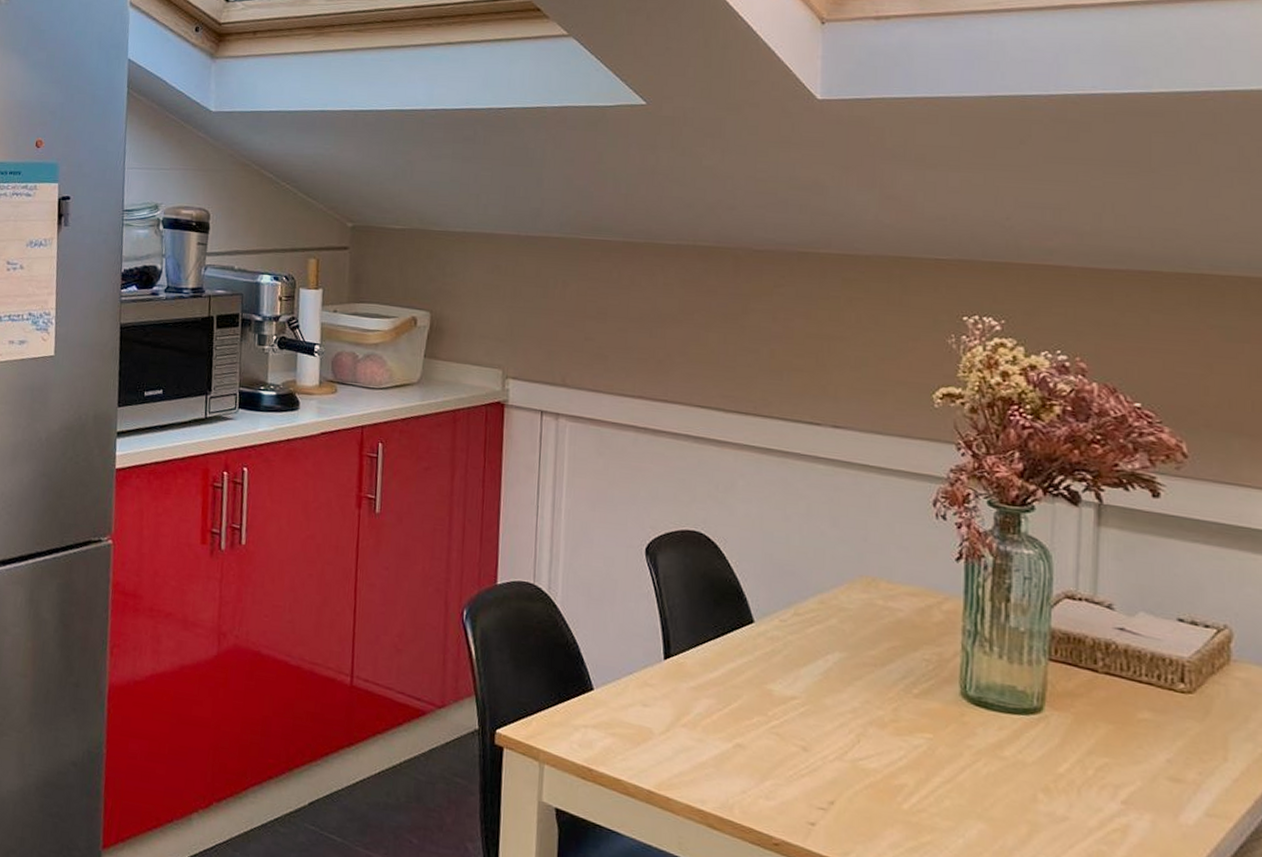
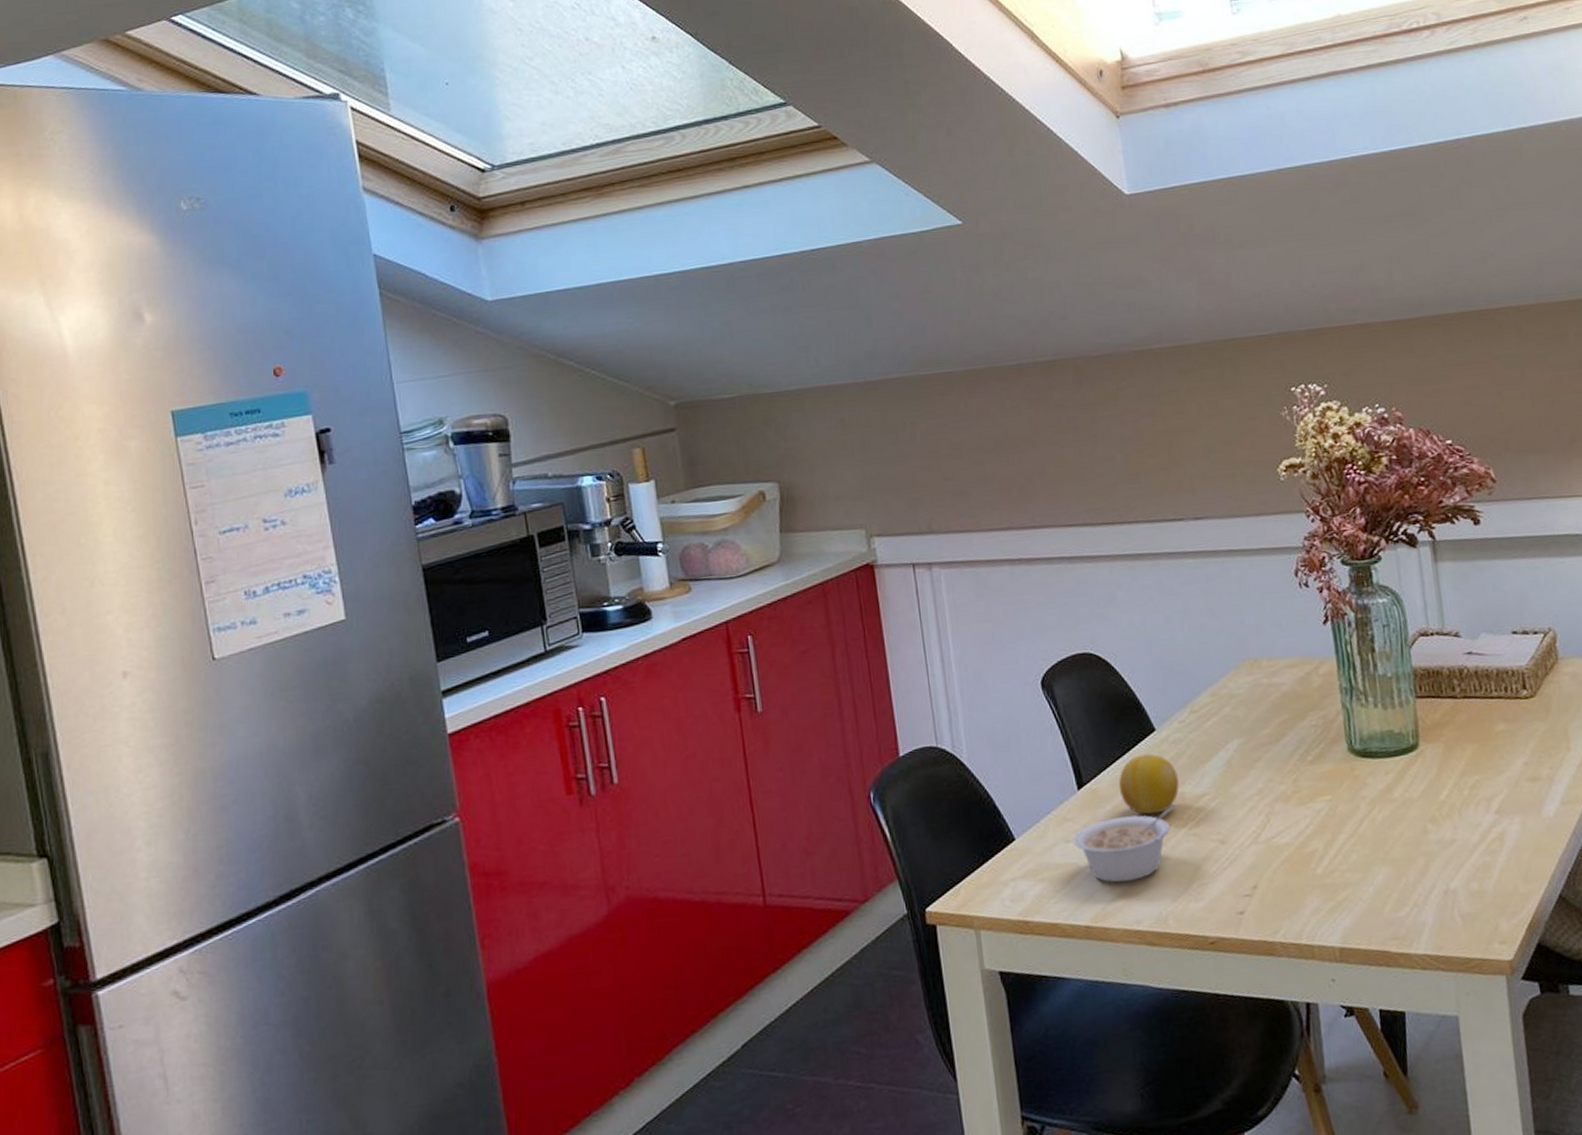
legume: none [650,694,762,761] -> present [1072,804,1176,883]
fruit: none [706,642,769,704] -> present [1118,753,1179,815]

